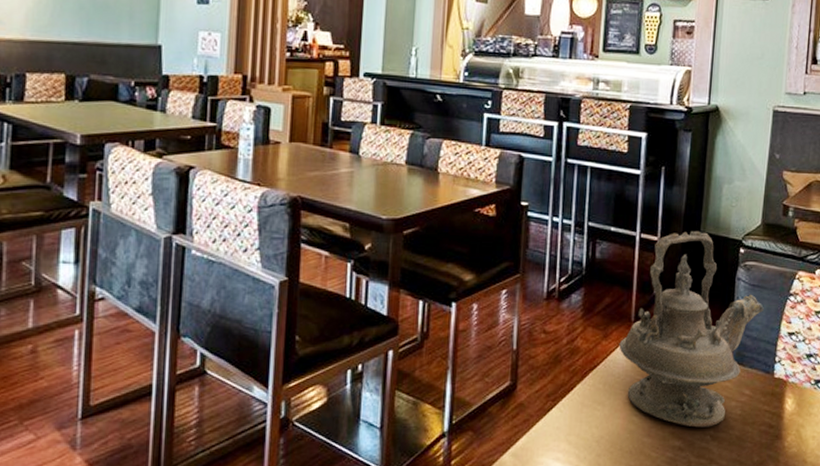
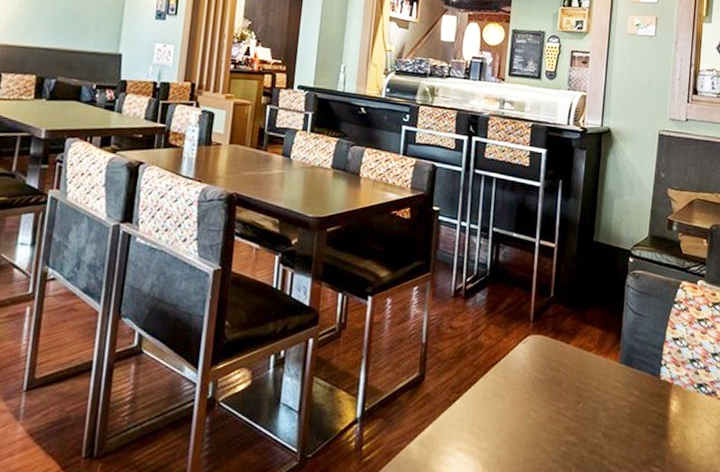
teapot: present [619,230,764,428] -> none [518,239,651,425]

